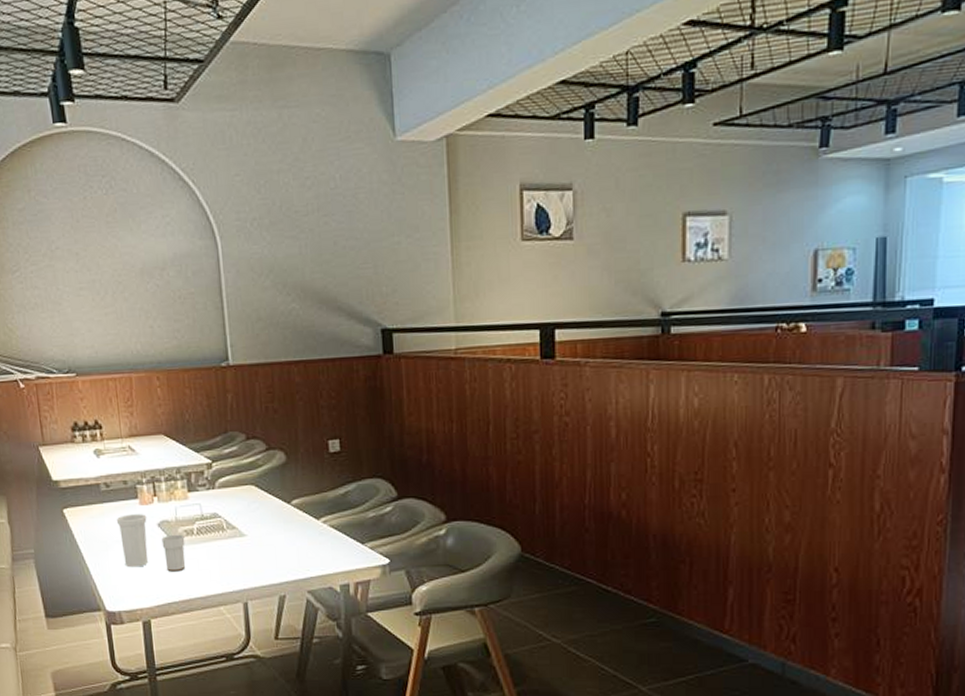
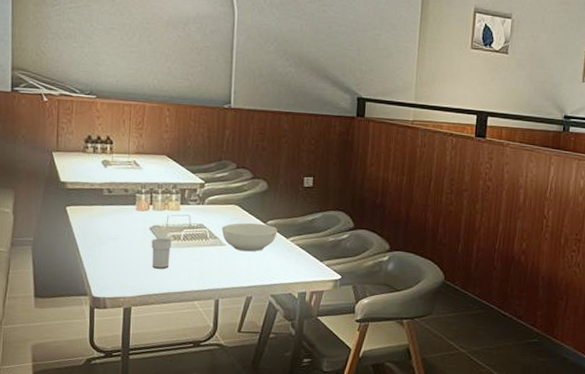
cup: present [116,514,149,568] -> none [113,217,141,262]
bowl: none [238,504,305,541] -> present [221,222,278,252]

